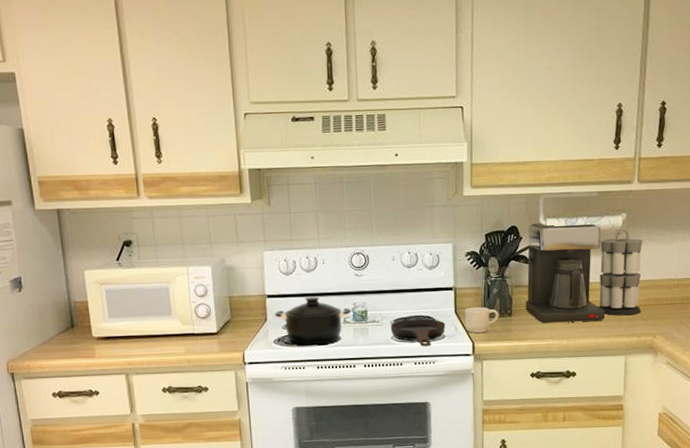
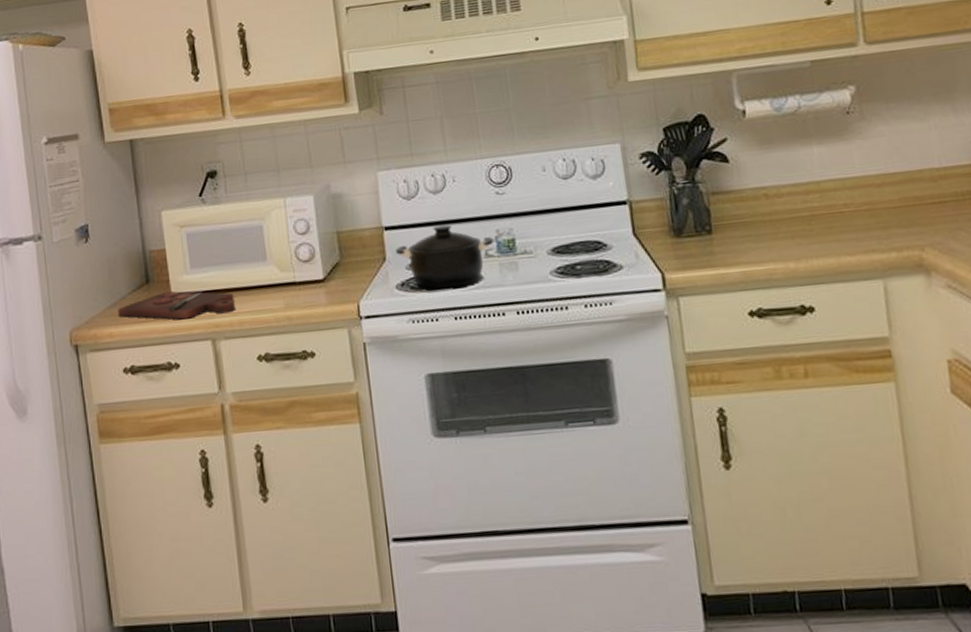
cutting board: none [47,334,145,358] -> present [118,290,235,320]
frying pan: present [390,319,446,347] -> none [547,244,623,283]
mug: present [464,307,499,333] -> none [645,223,695,260]
coffee maker: present [525,222,605,323] -> none [720,101,846,241]
spice rack: present [598,228,643,316] -> none [824,105,897,224]

